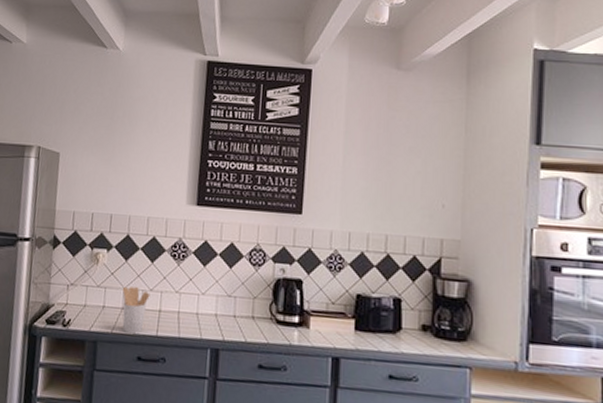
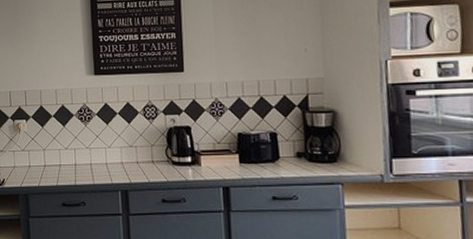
utensil holder: present [122,286,150,334] -> none [42,148,66,186]

